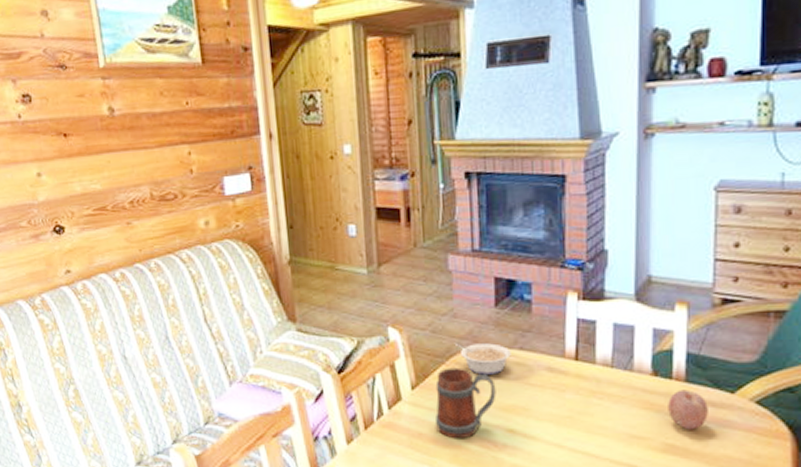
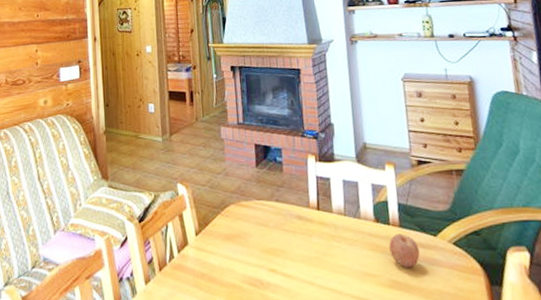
mug: present [435,367,497,439] -> none [214,216,261,279]
legume: present [454,342,511,375] -> none [227,196,270,223]

